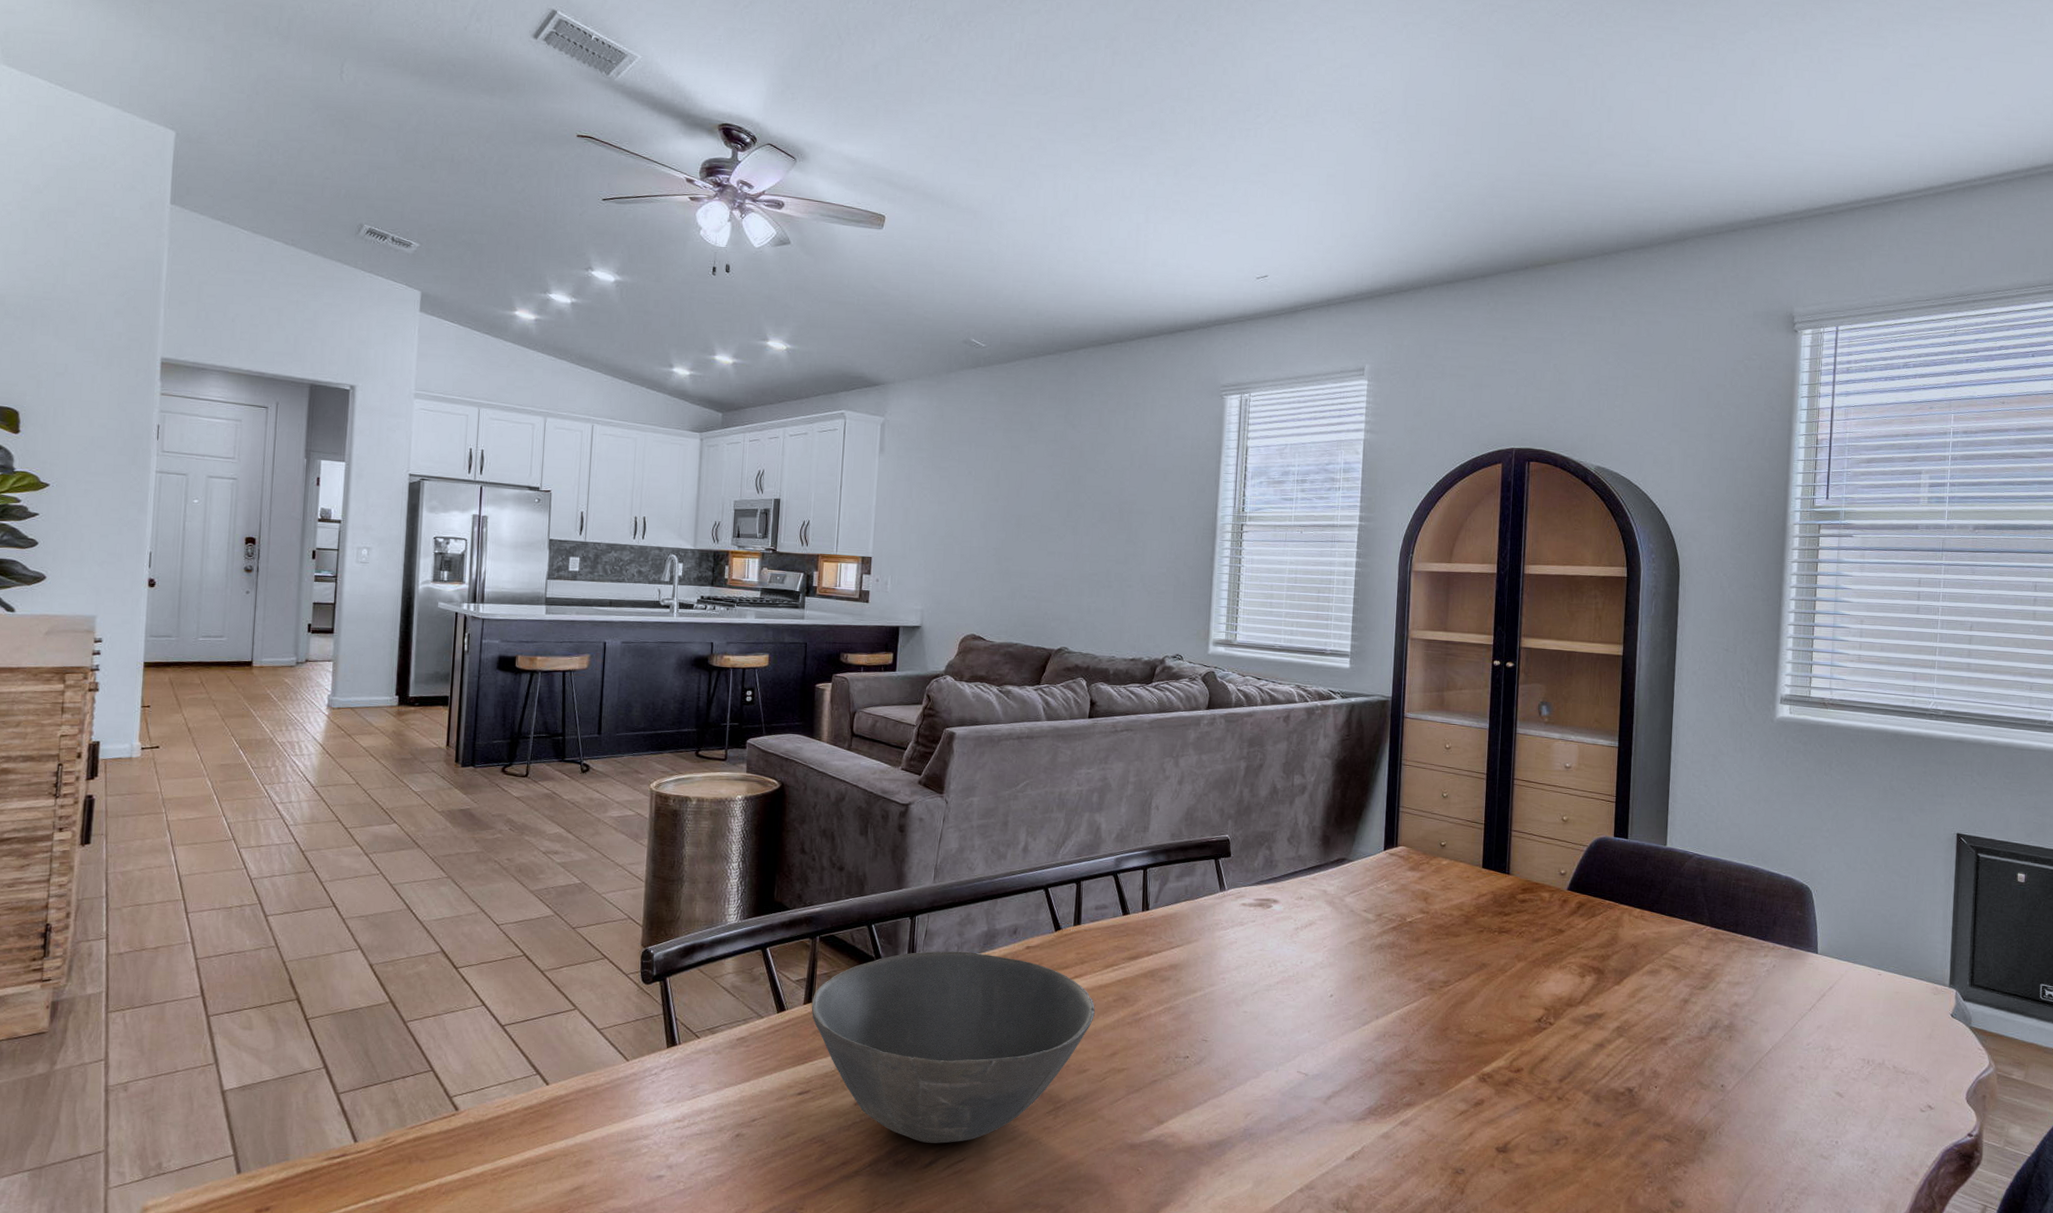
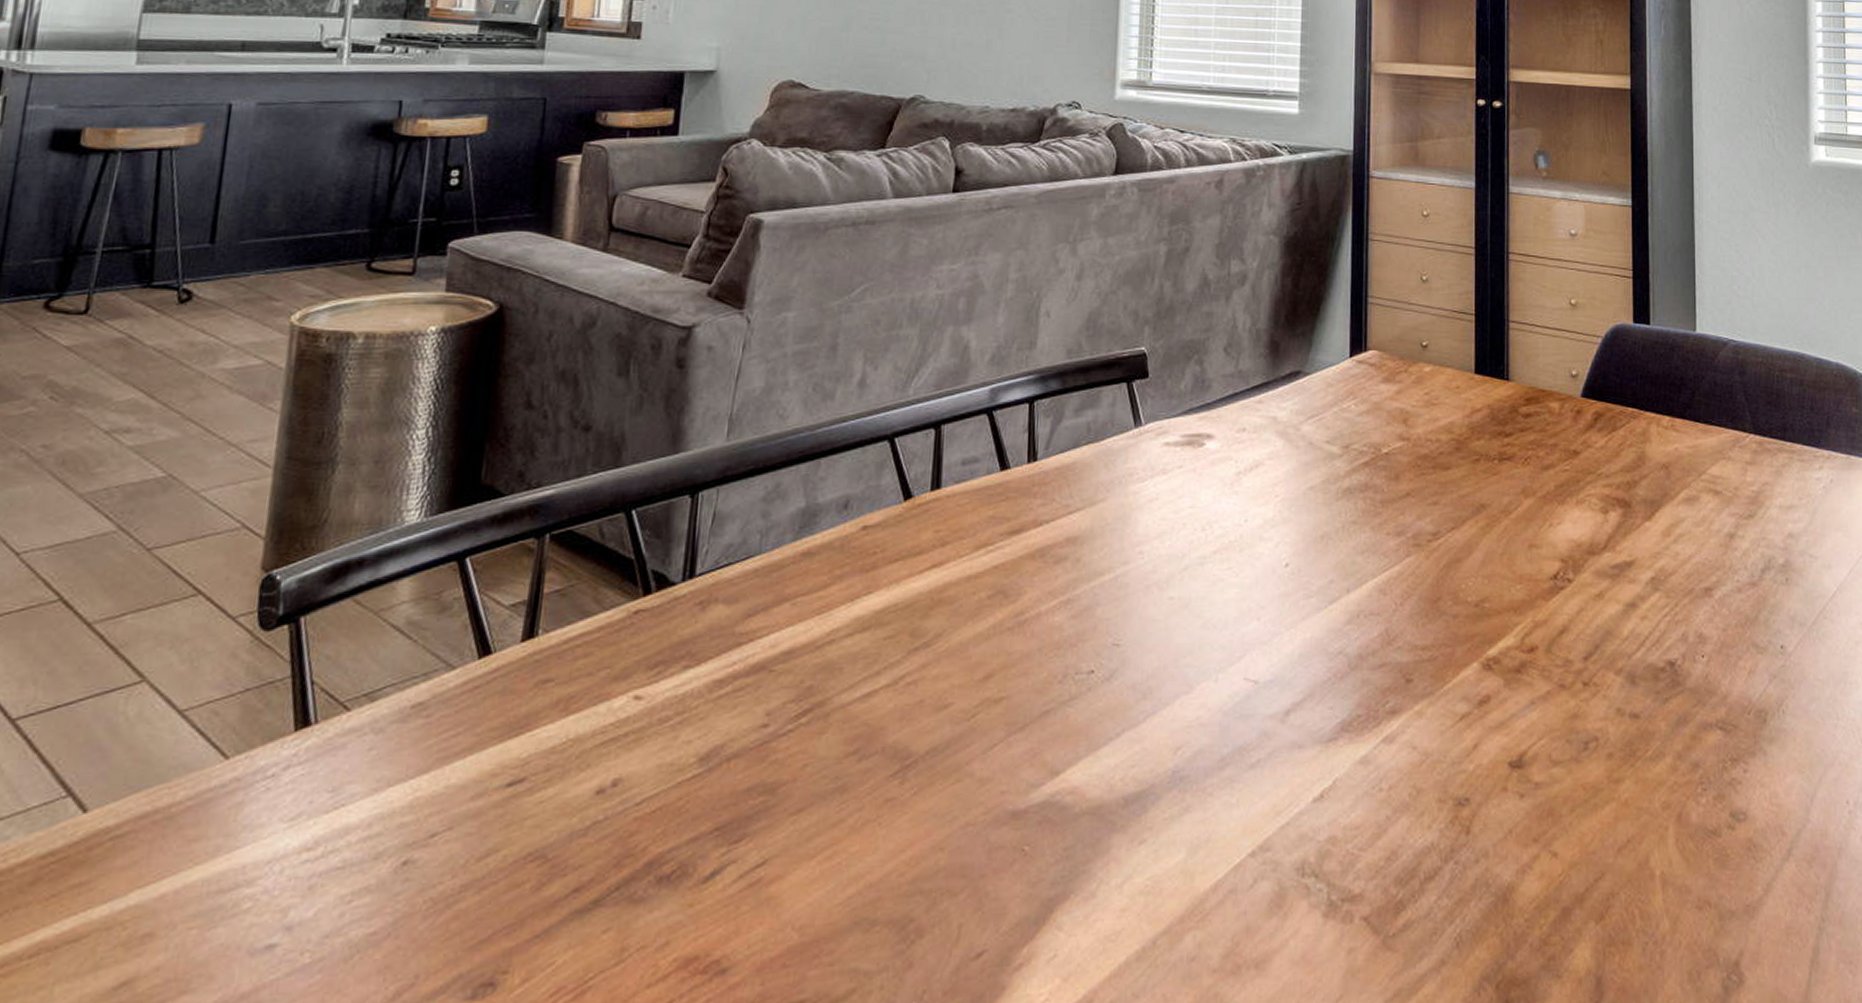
bowl: present [811,951,1095,1144] -> none [532,540,961,843]

